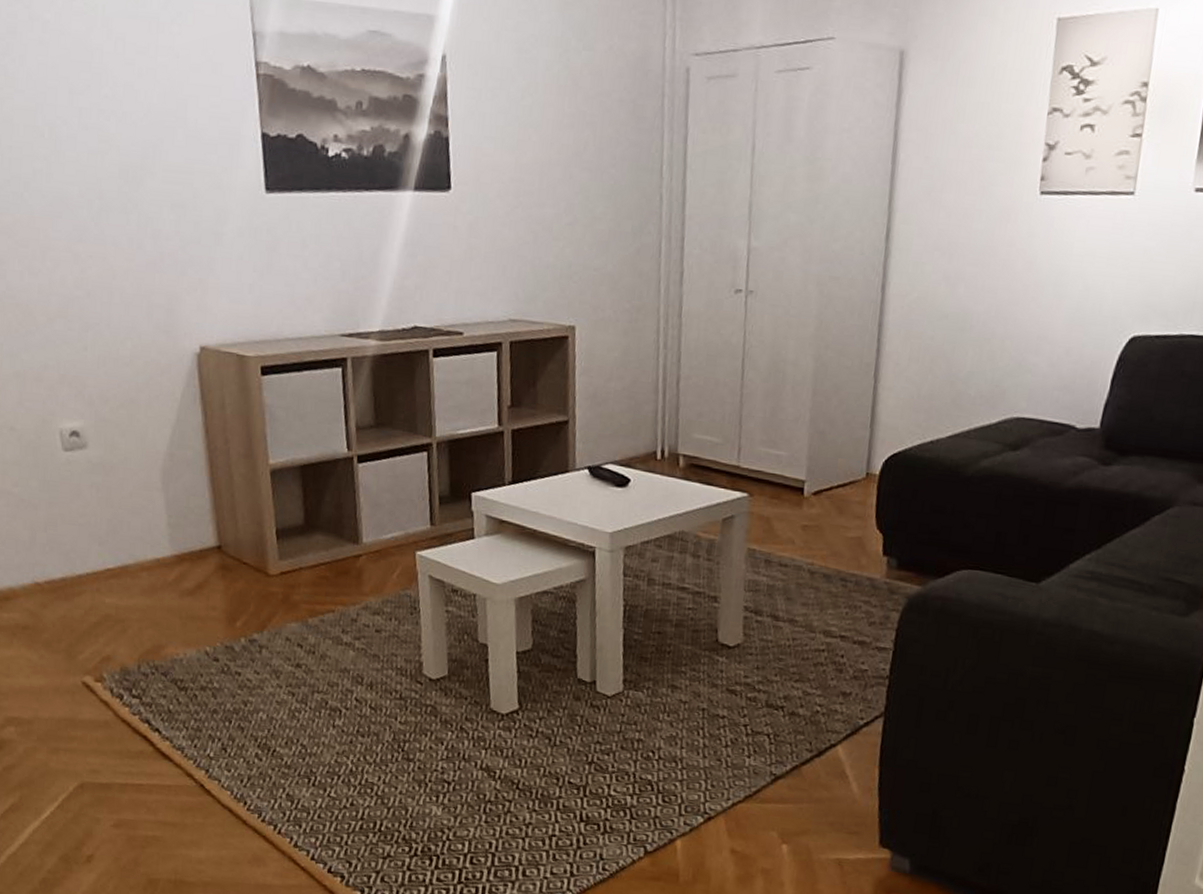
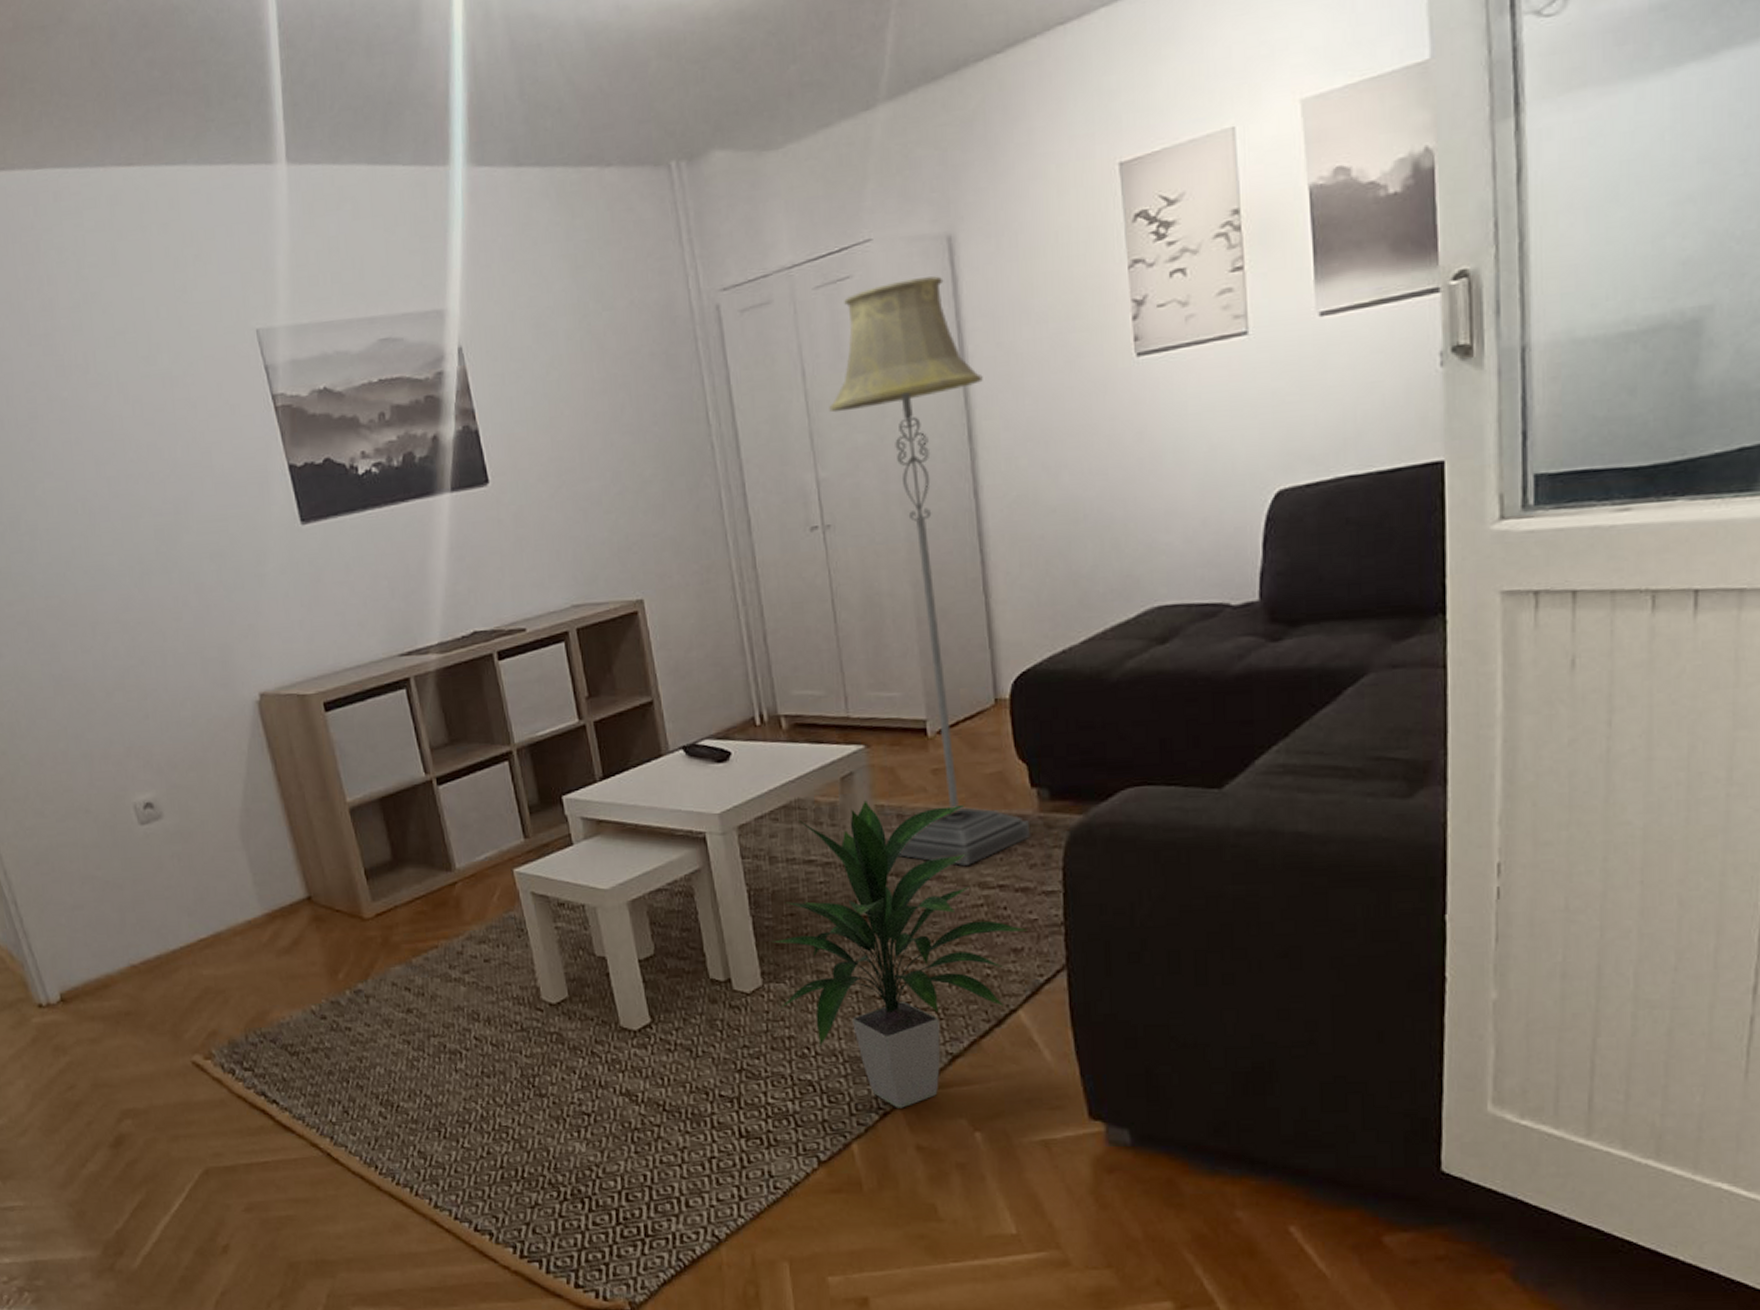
indoor plant: none [635,543,857,816] -> present [772,800,1027,1108]
floor lamp: none [760,81,908,615] -> present [829,276,1031,867]

